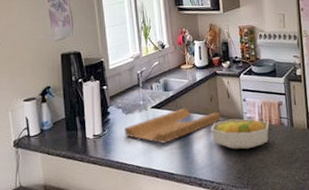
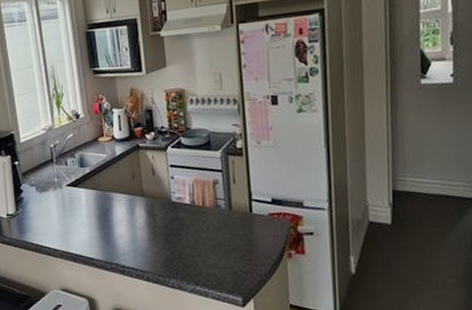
cutting board: present [123,108,221,143] -> none [38,186,145,225]
fruit bowl: present [210,118,269,150] -> none [133,199,202,235]

